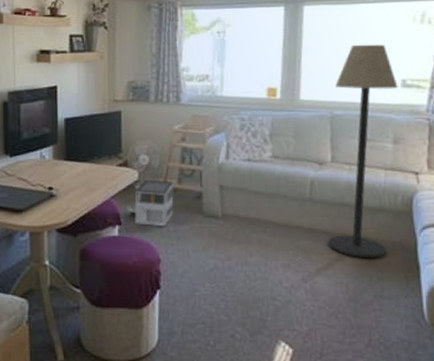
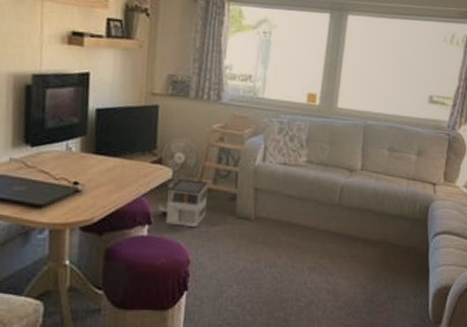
floor lamp: present [328,44,398,259] -> none [352,58,426,262]

